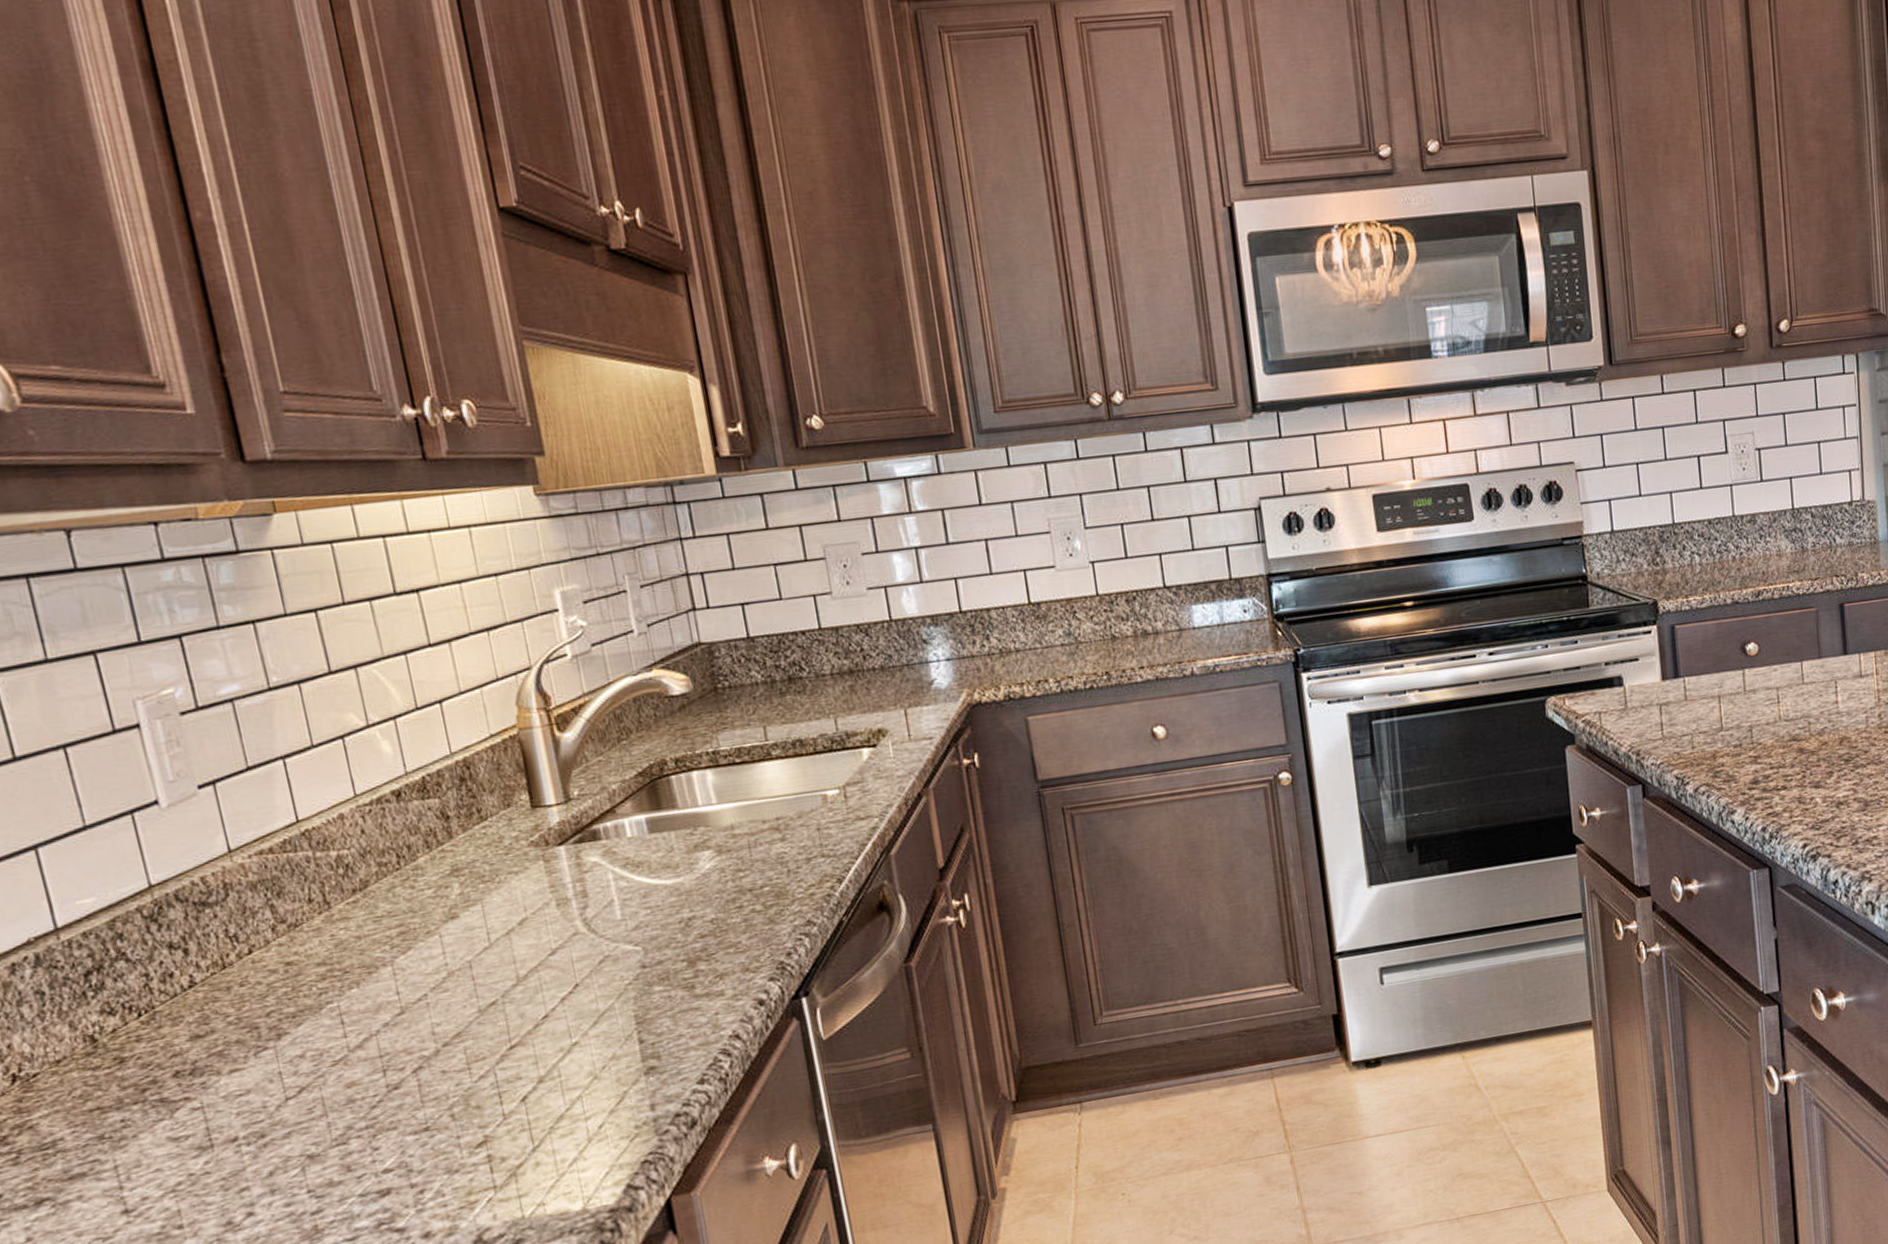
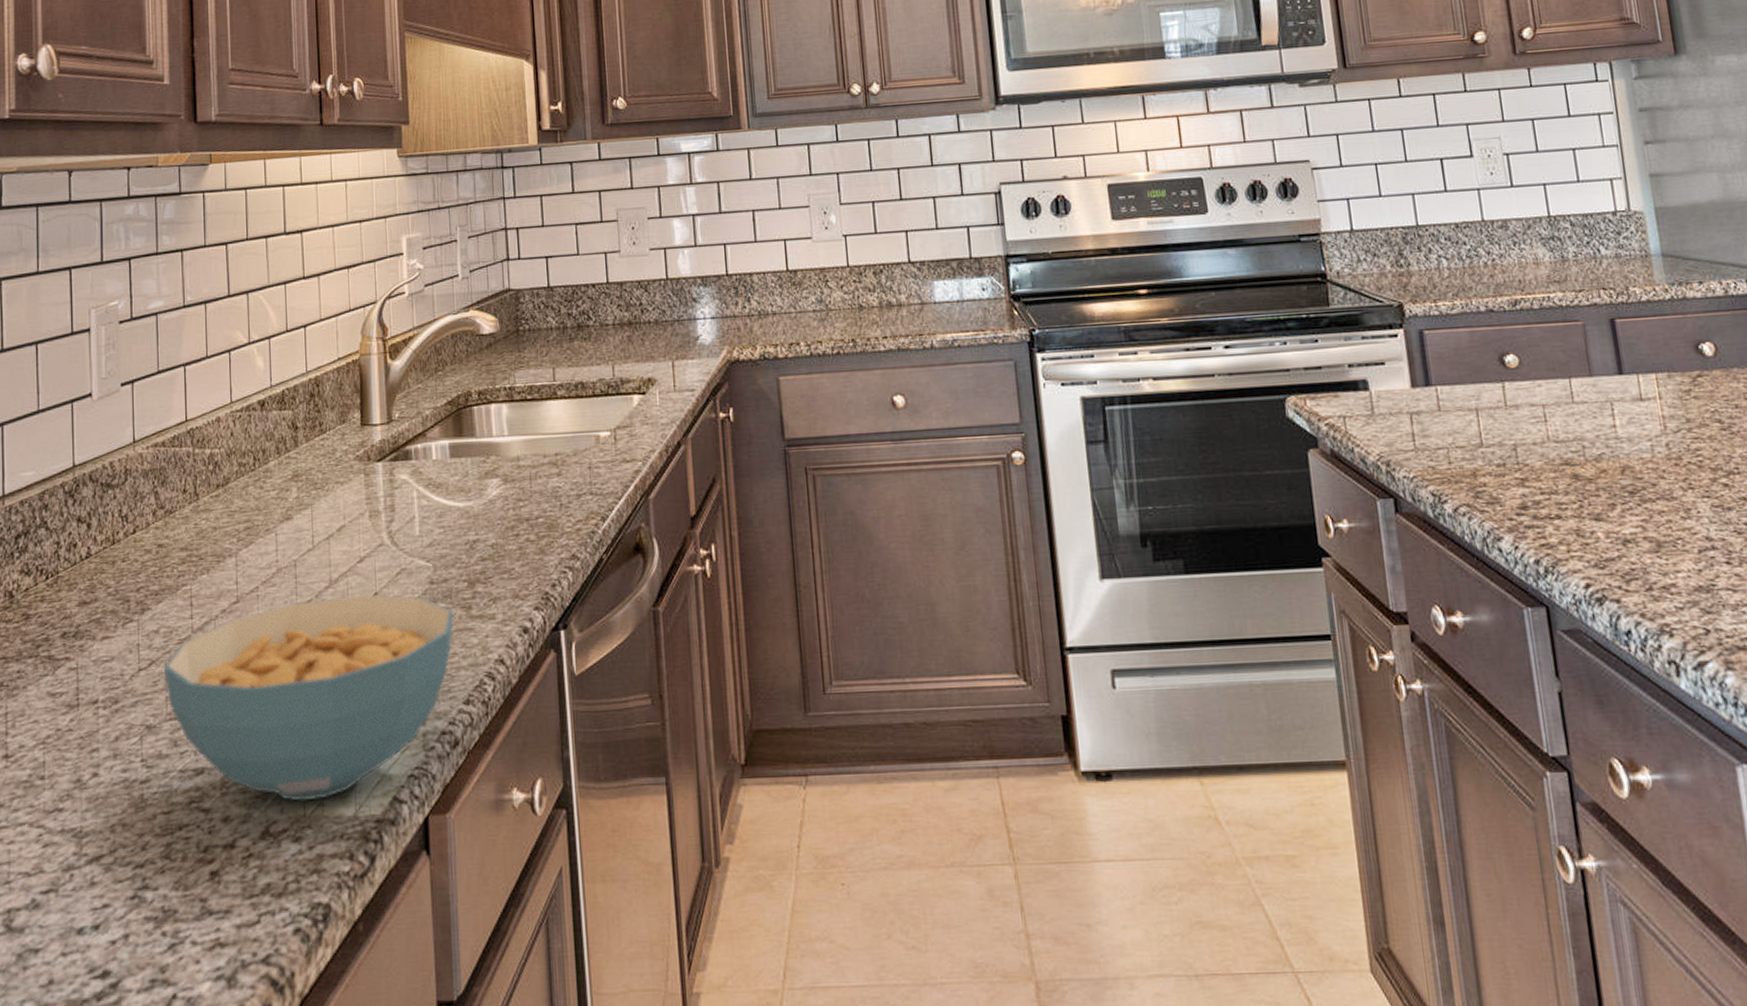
cereal bowl: none [319,983,676,1206] -> present [164,594,453,801]

